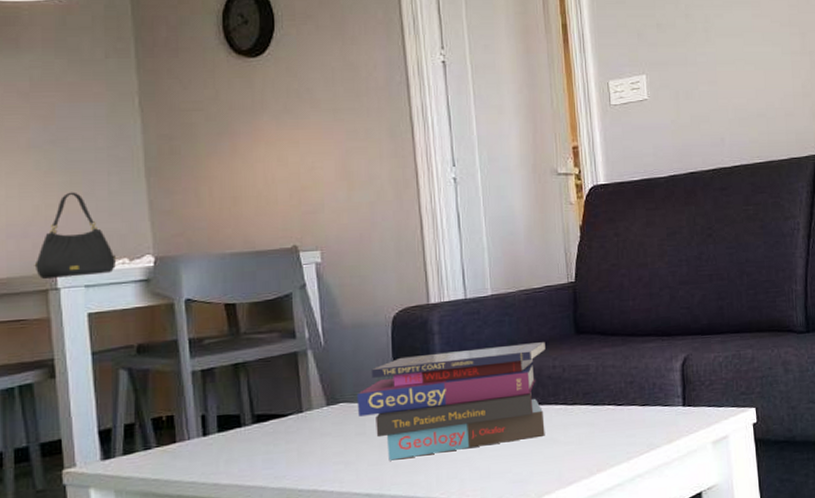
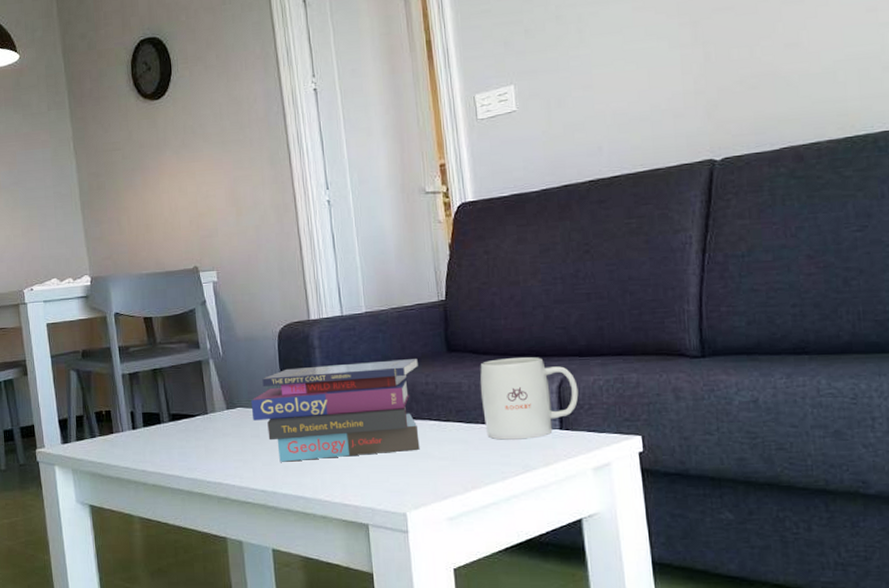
handbag: present [34,192,117,280] -> none [9,224,64,296]
mug: none [607,336,701,421] -> present [479,357,579,440]

